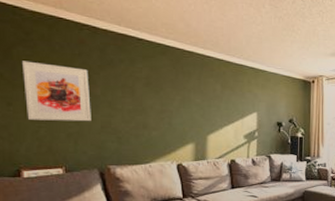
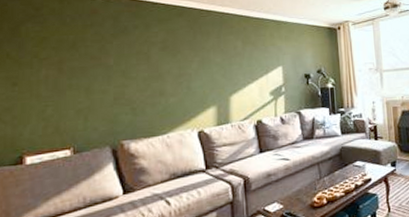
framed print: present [21,61,91,122] -> none [30,37,103,99]

